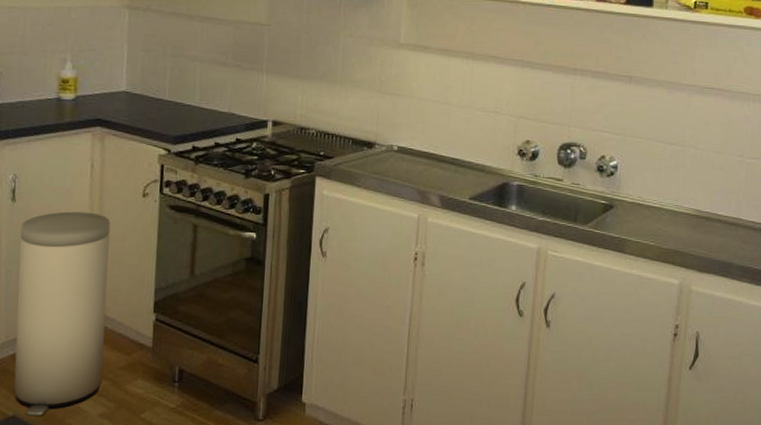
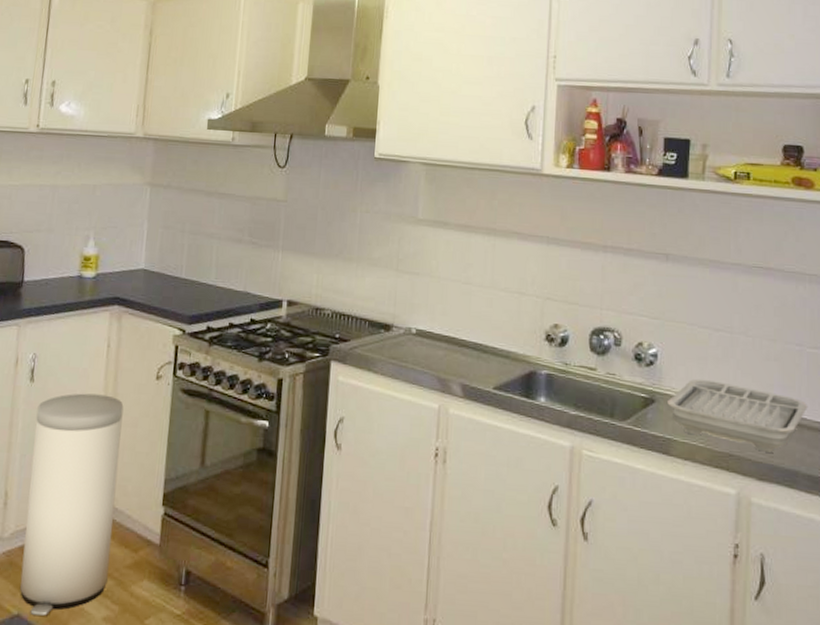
dish rack: none [624,187,745,248] -> present [667,379,808,453]

